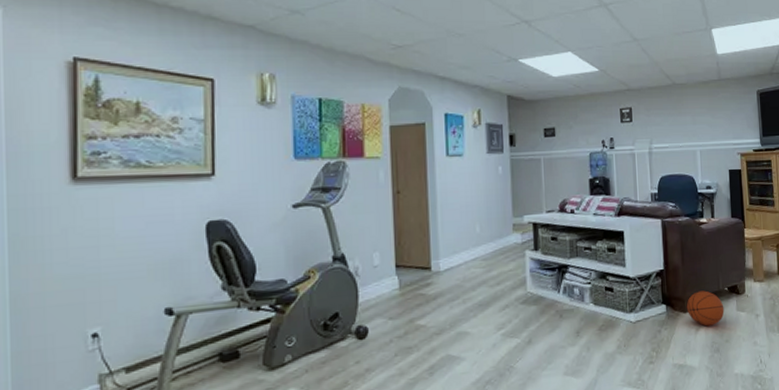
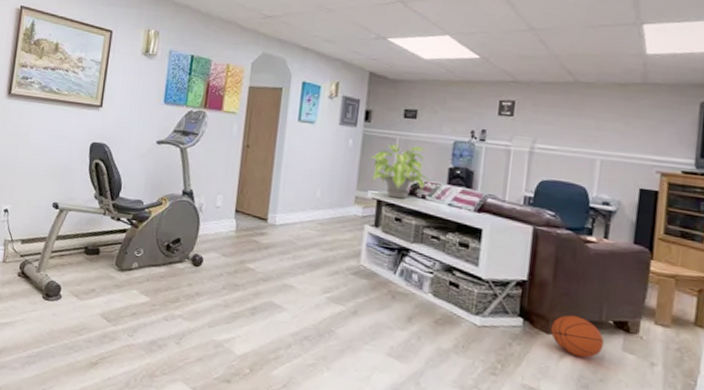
plant: none [519,163,575,218] -> present [368,144,430,199]

